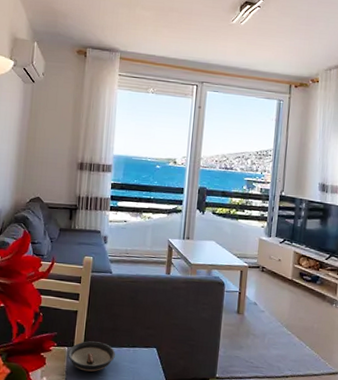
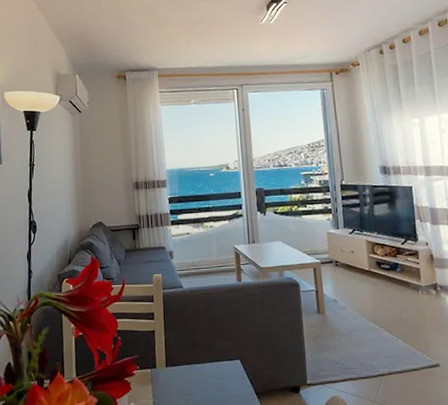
saucer: present [67,341,115,372] -> none [150,360,199,392]

